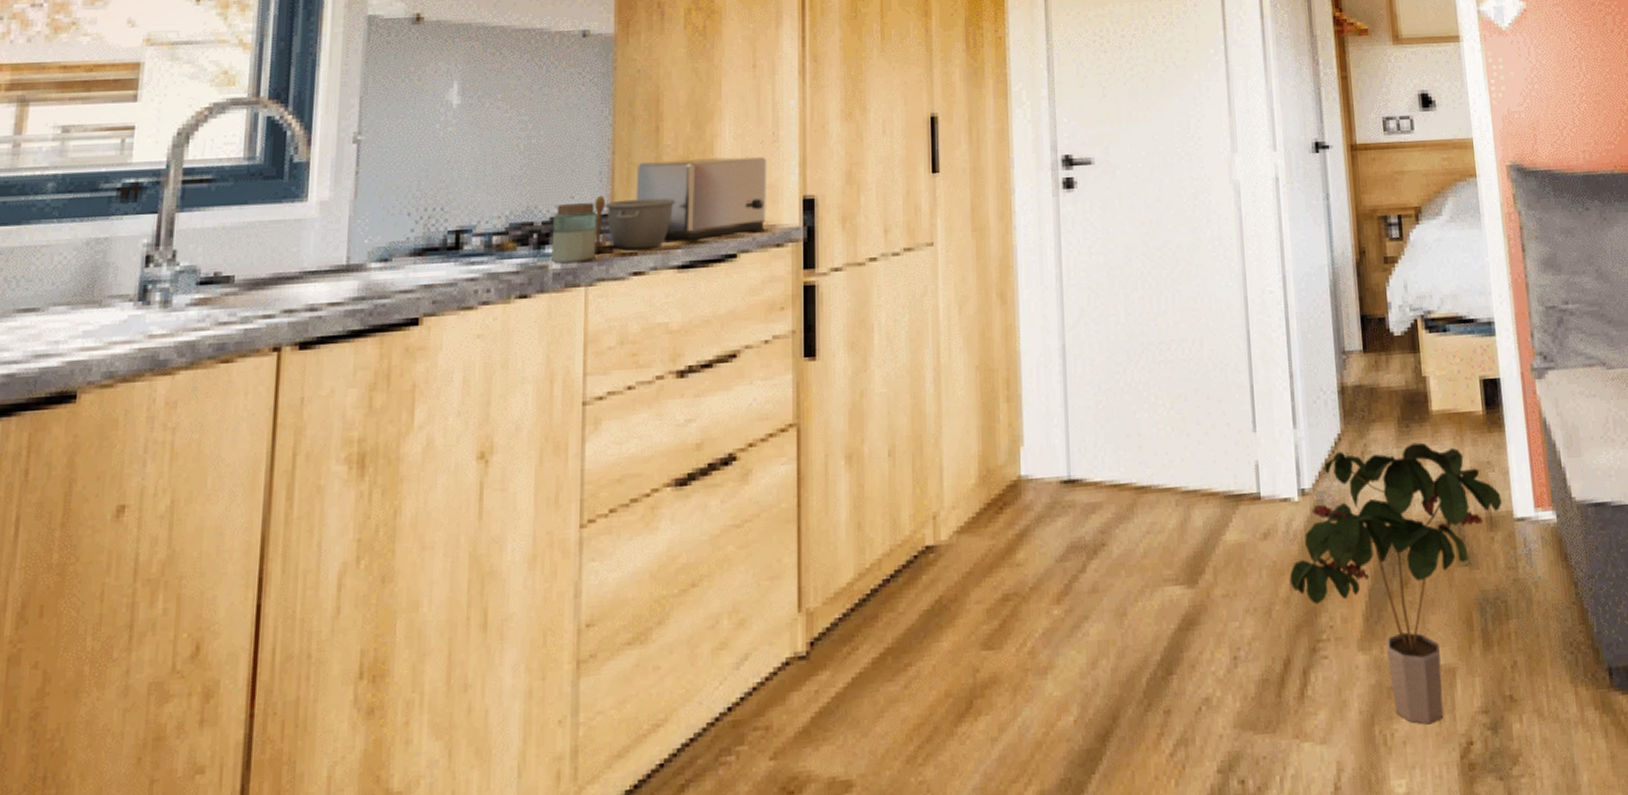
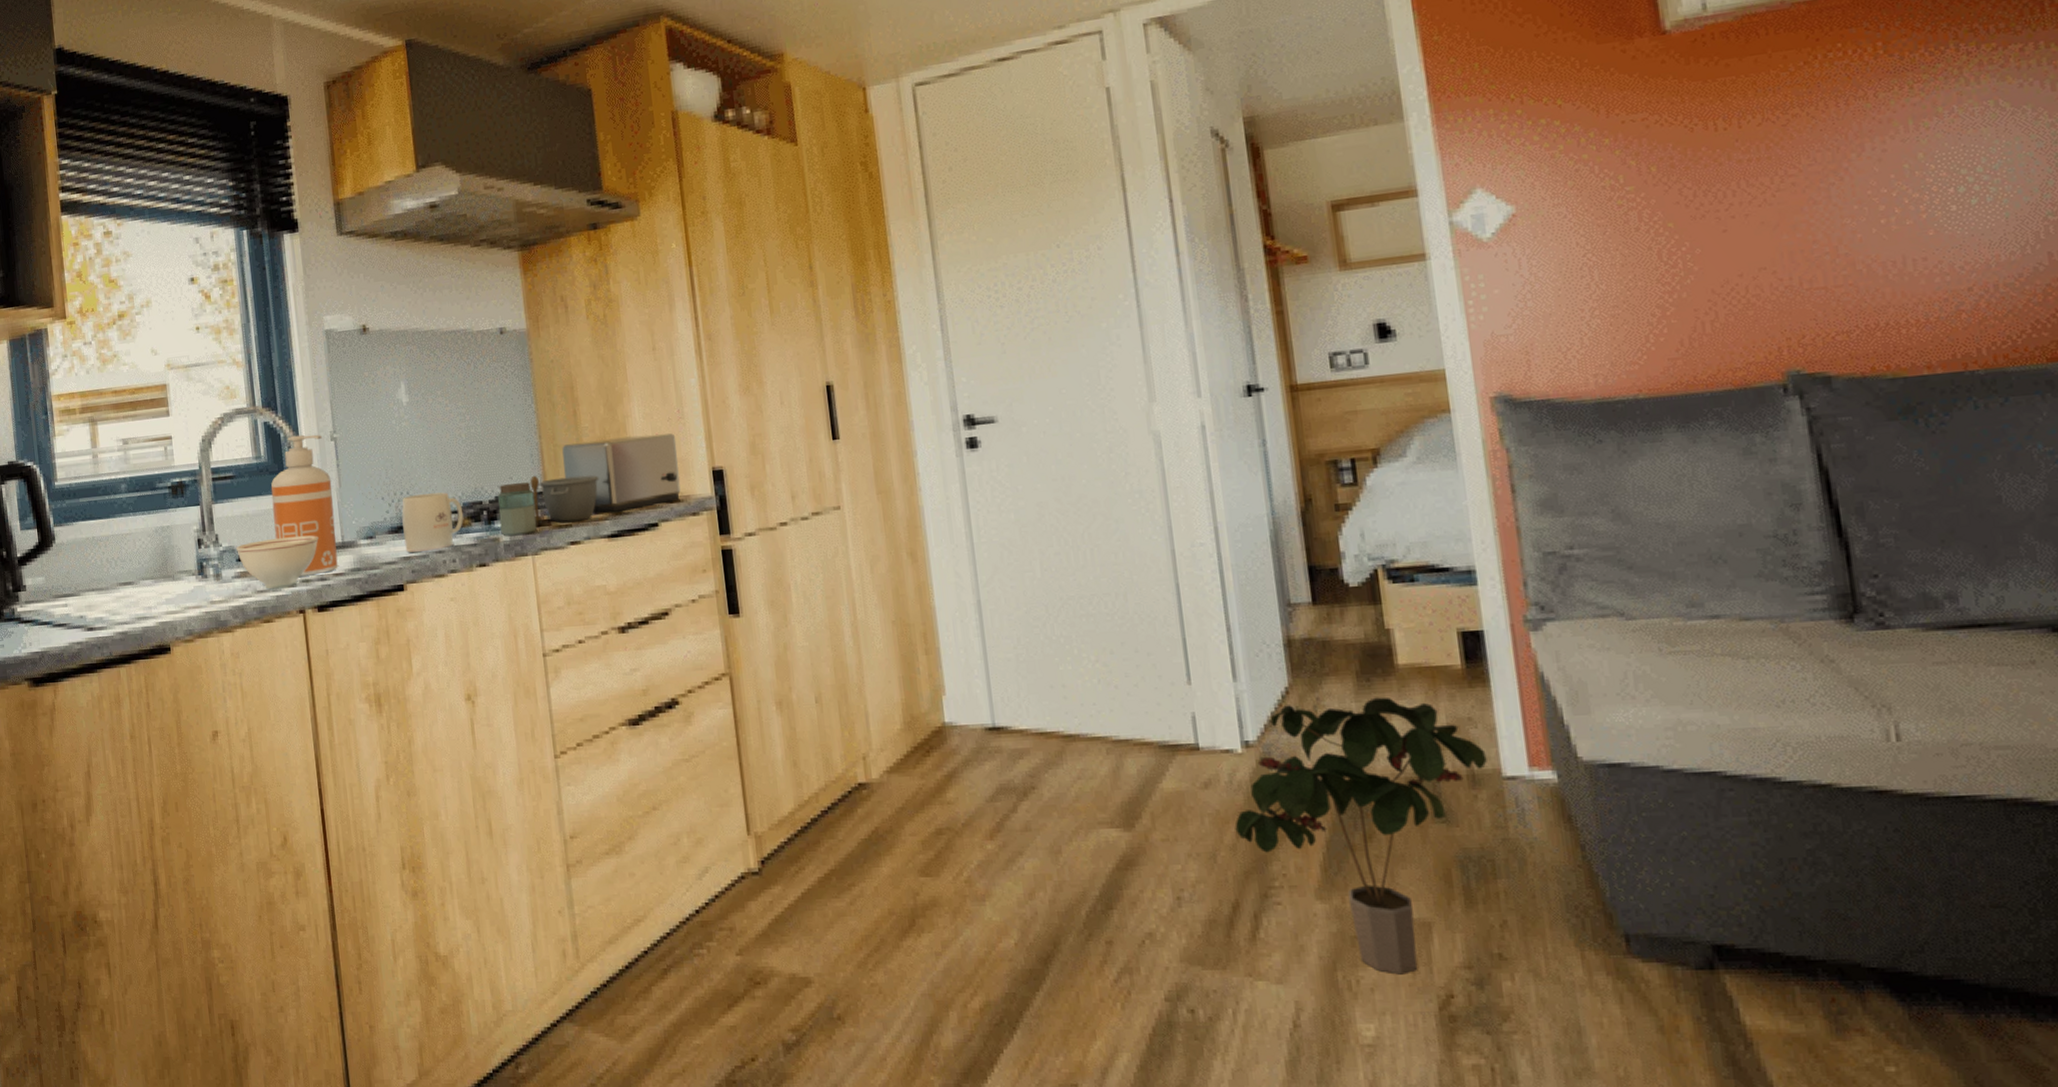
bowl: none [198,255,316,321] -> present [235,535,319,590]
soap dispenser: none [256,134,345,306] -> present [270,434,338,577]
mug: none [428,210,509,280] -> present [401,492,464,553]

